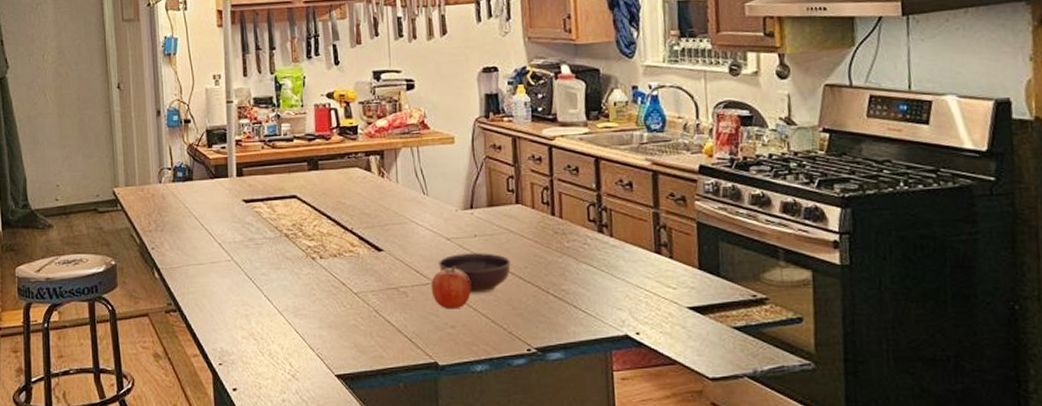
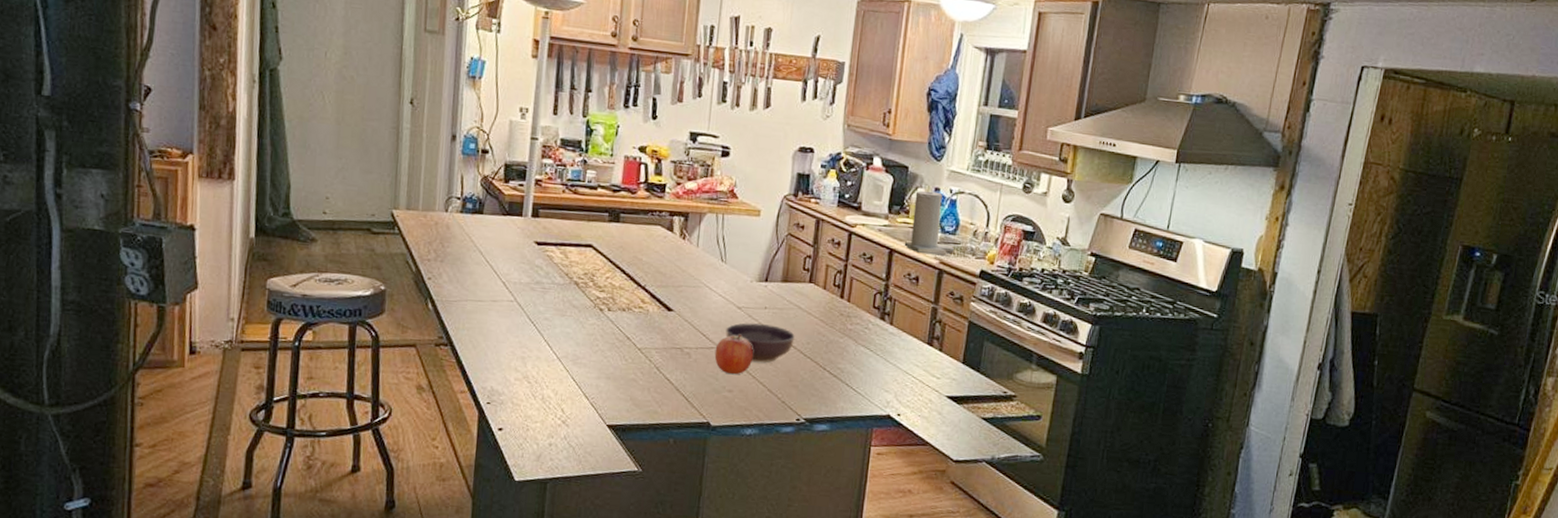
paper towel: none [609,90,667,156] -> present [904,190,955,255]

